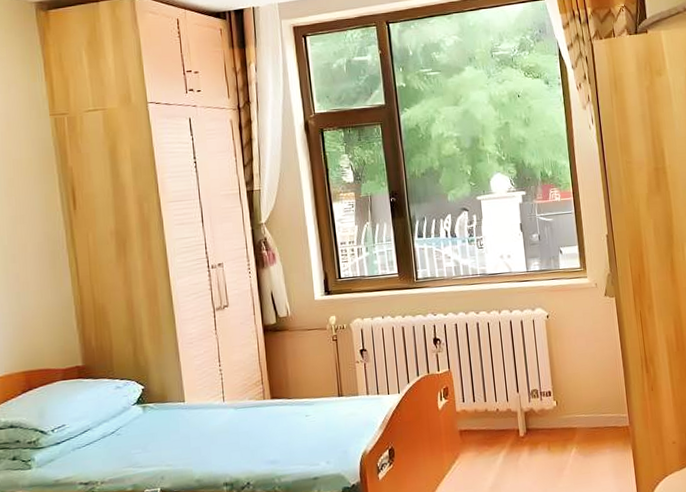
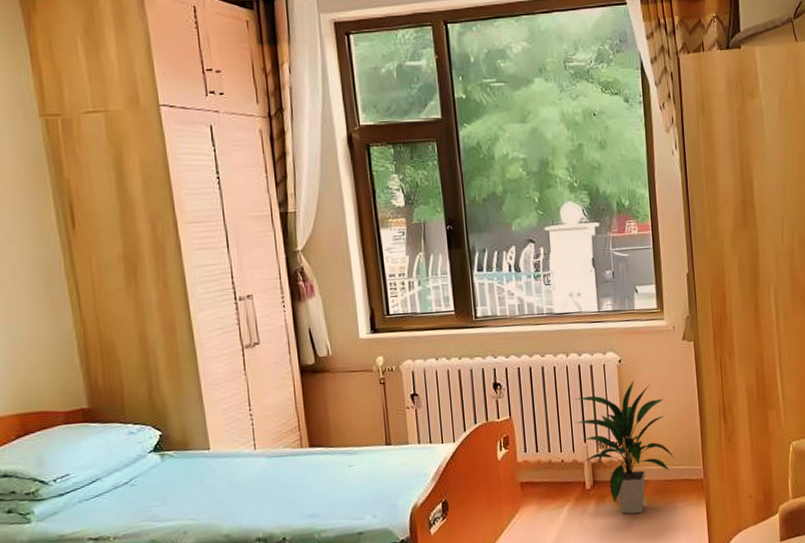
indoor plant: none [507,334,602,460] -> present [574,380,675,514]

